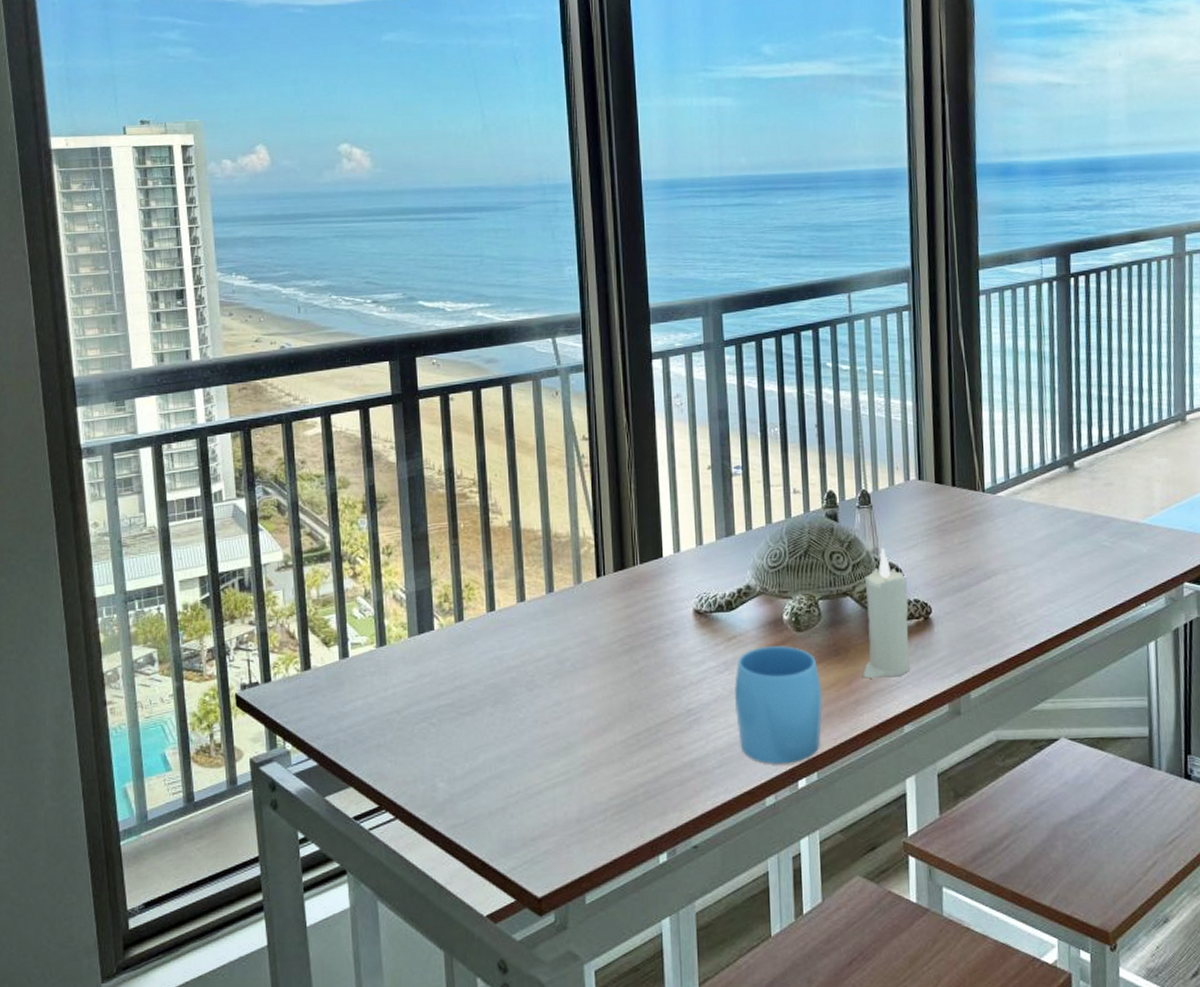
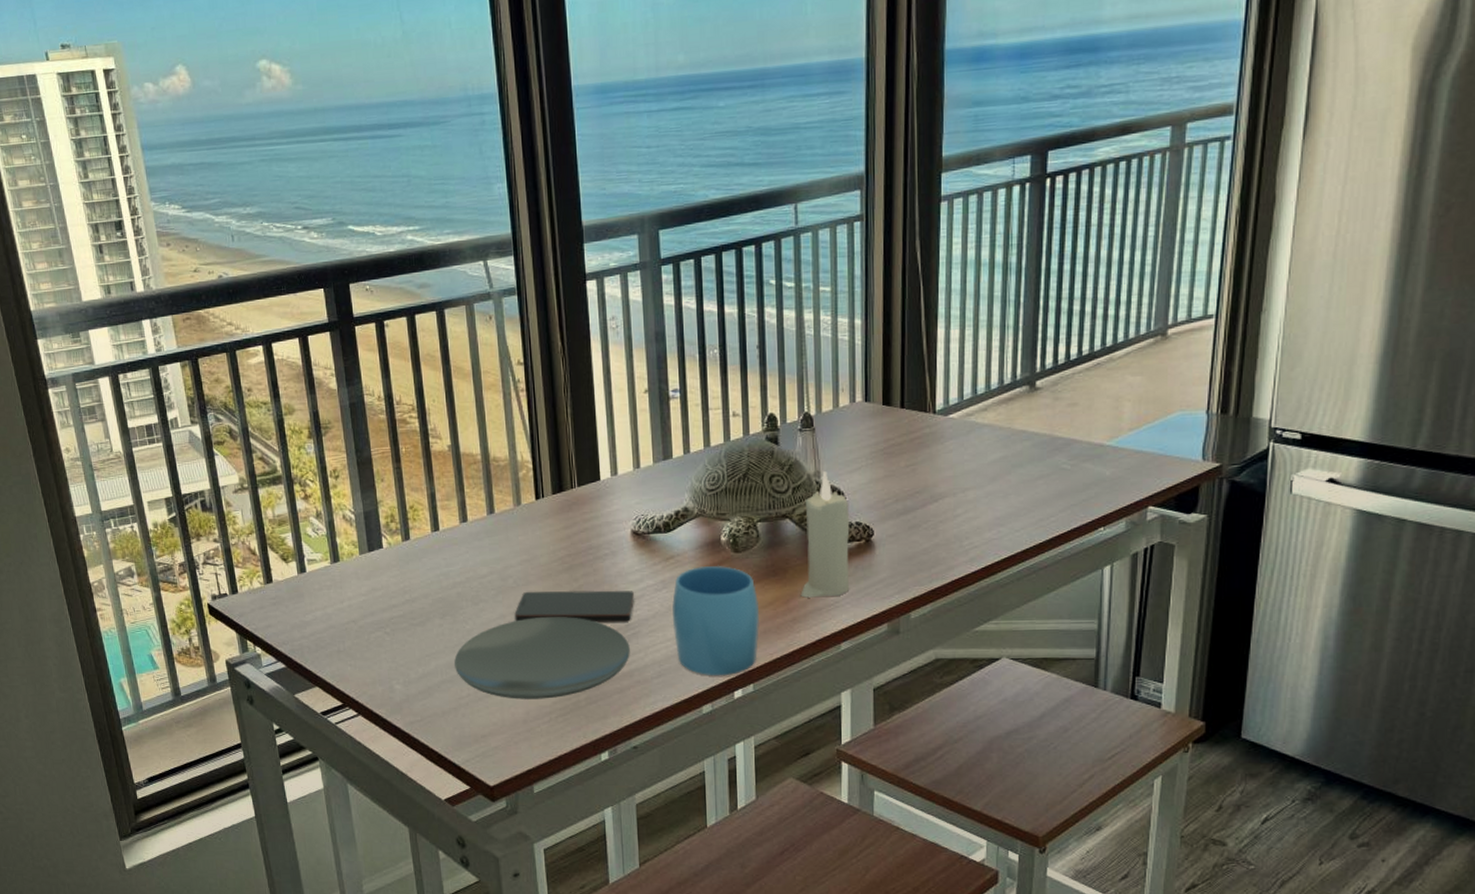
plate: none [505,702,691,796] -> present [454,616,630,699]
phone: none [571,673,697,709] -> present [514,590,635,622]

